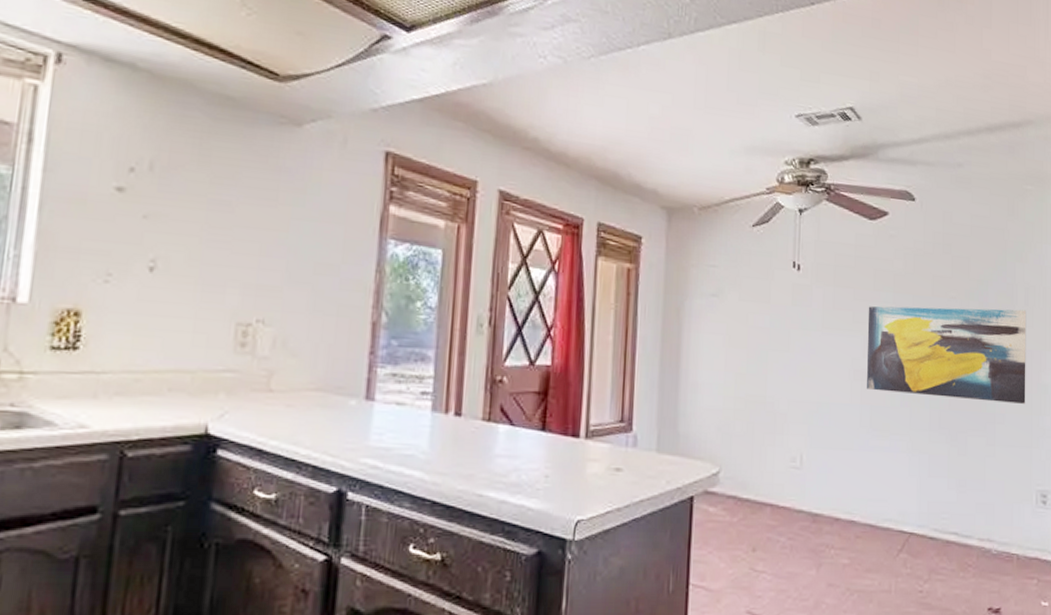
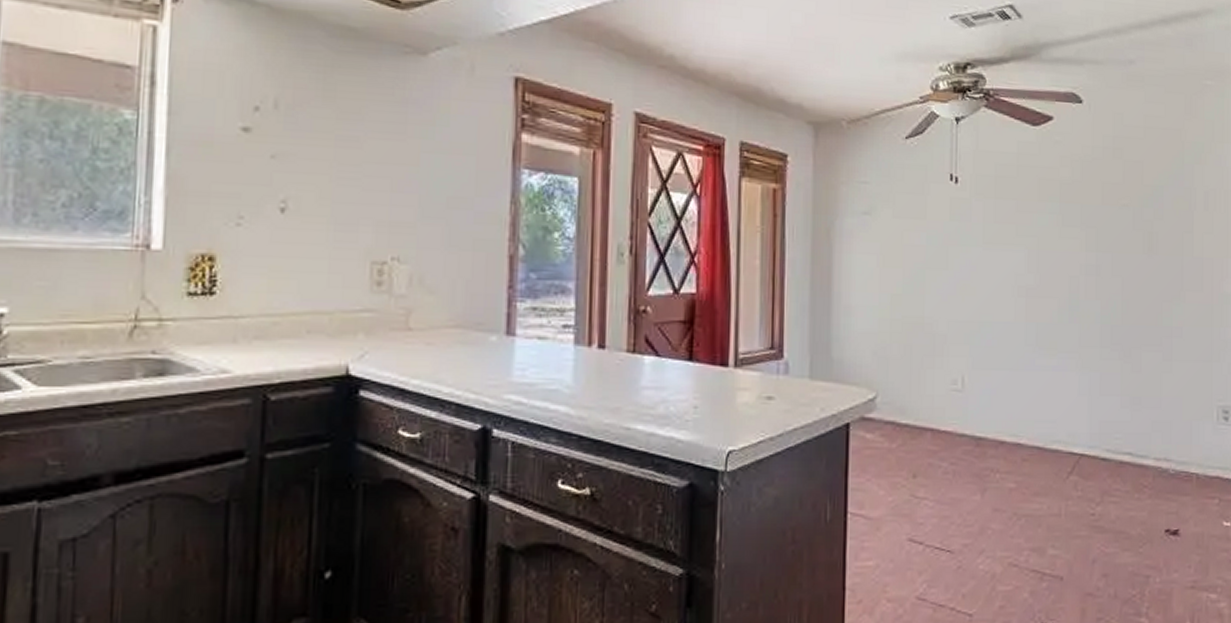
wall art: present [866,306,1027,404] -> none [1031,215,1206,316]

